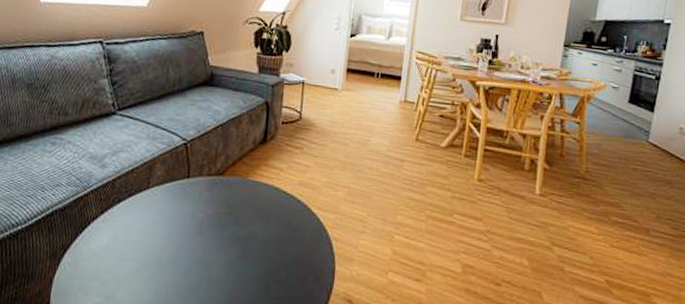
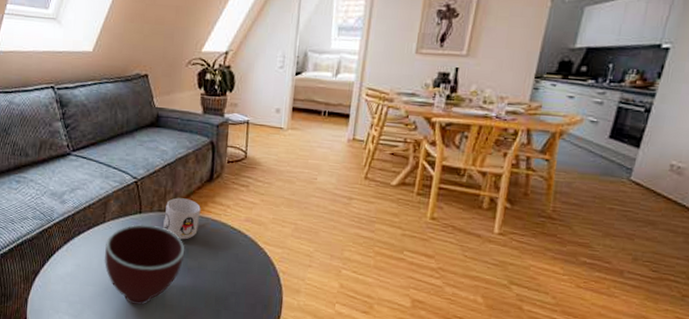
bowl: none [144,189,235,282] -> present [104,224,185,305]
mug: none [212,160,253,206] -> present [163,197,201,240]

